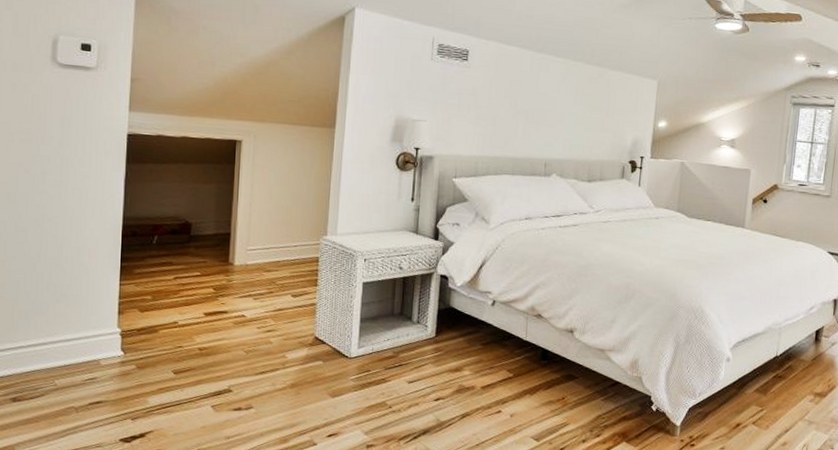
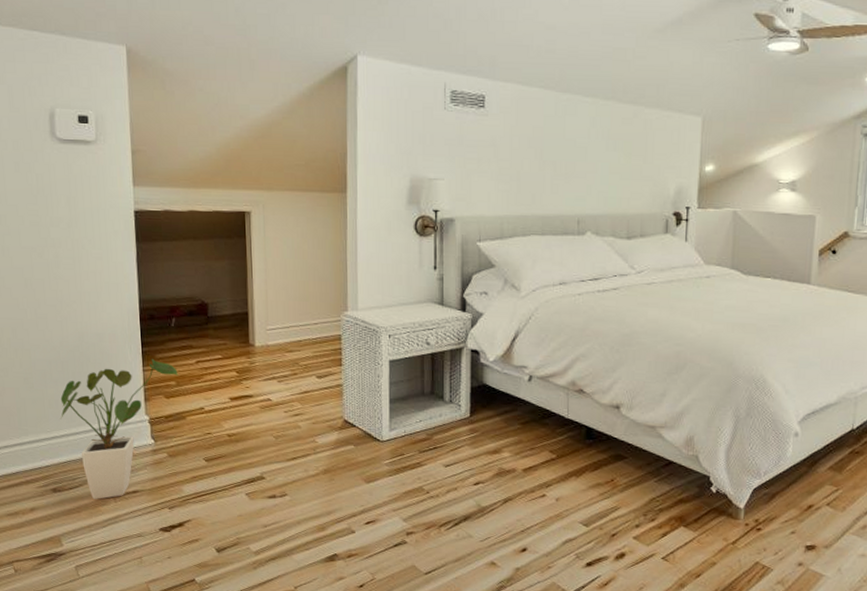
house plant: none [28,273,155,409] -> present [60,358,178,499]

